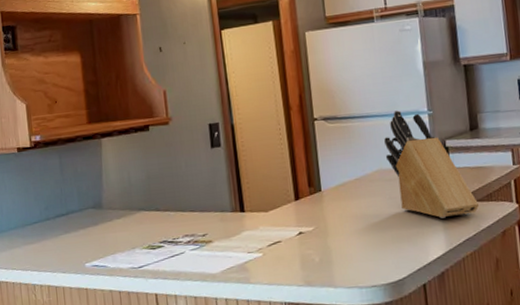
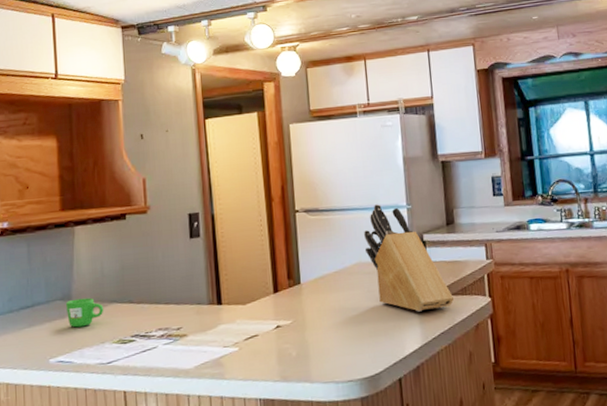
mug: none [98,206,133,234] -> present [66,297,104,328]

